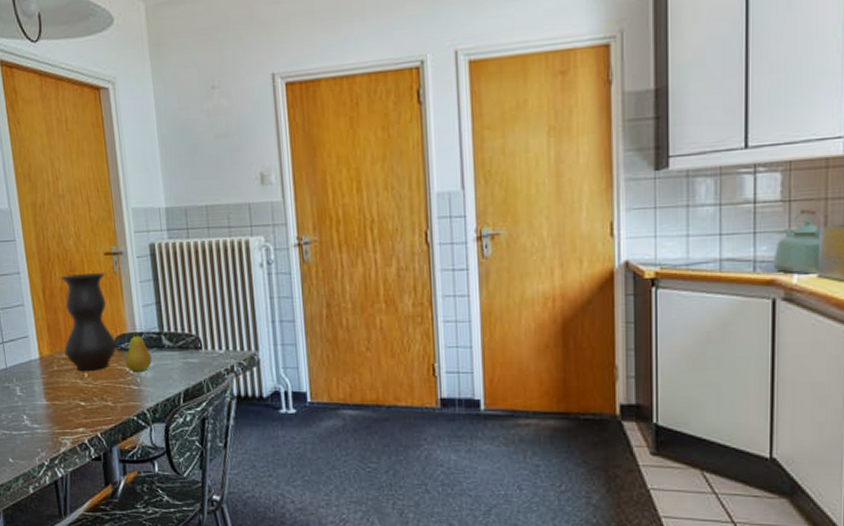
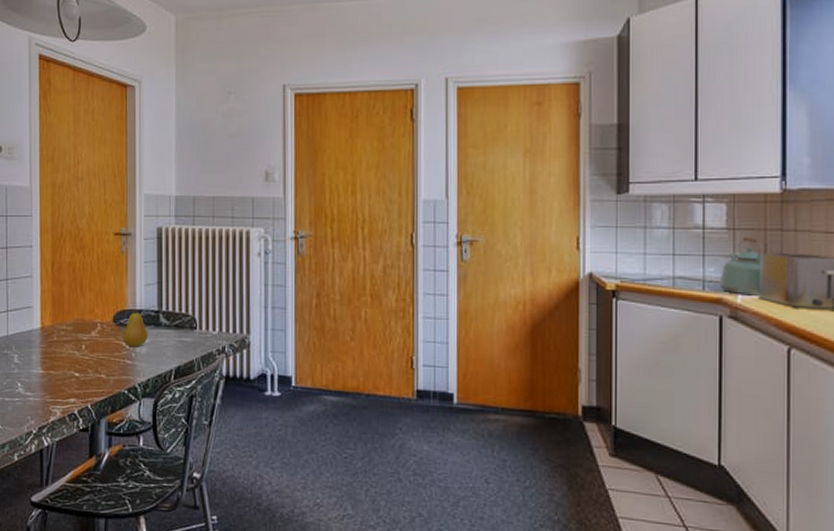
vase: present [59,273,117,371] -> none [65,251,116,343]

